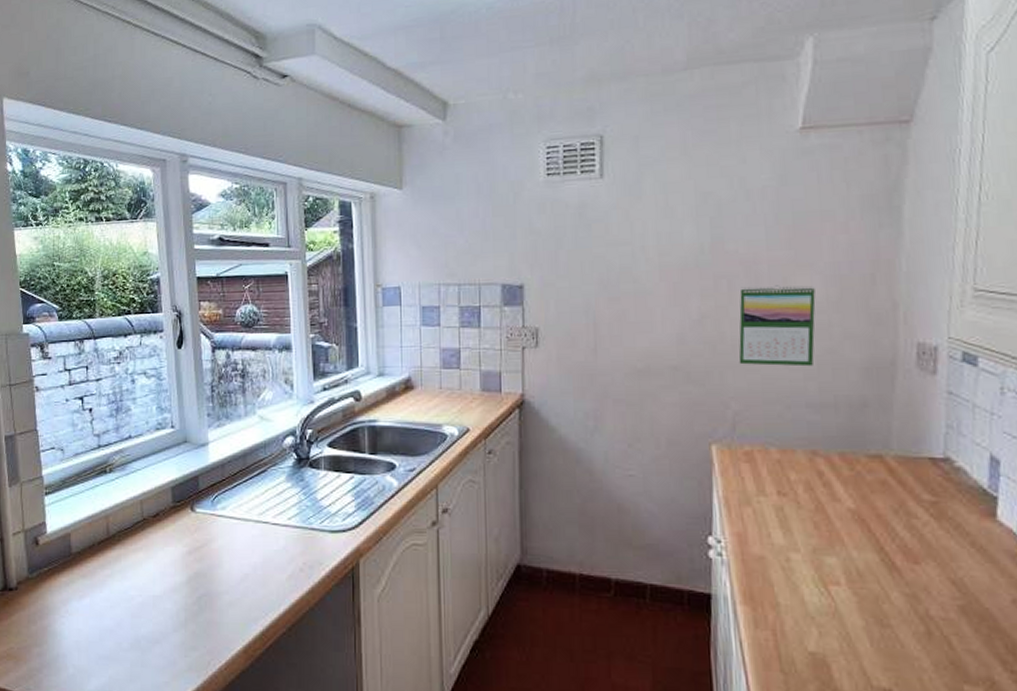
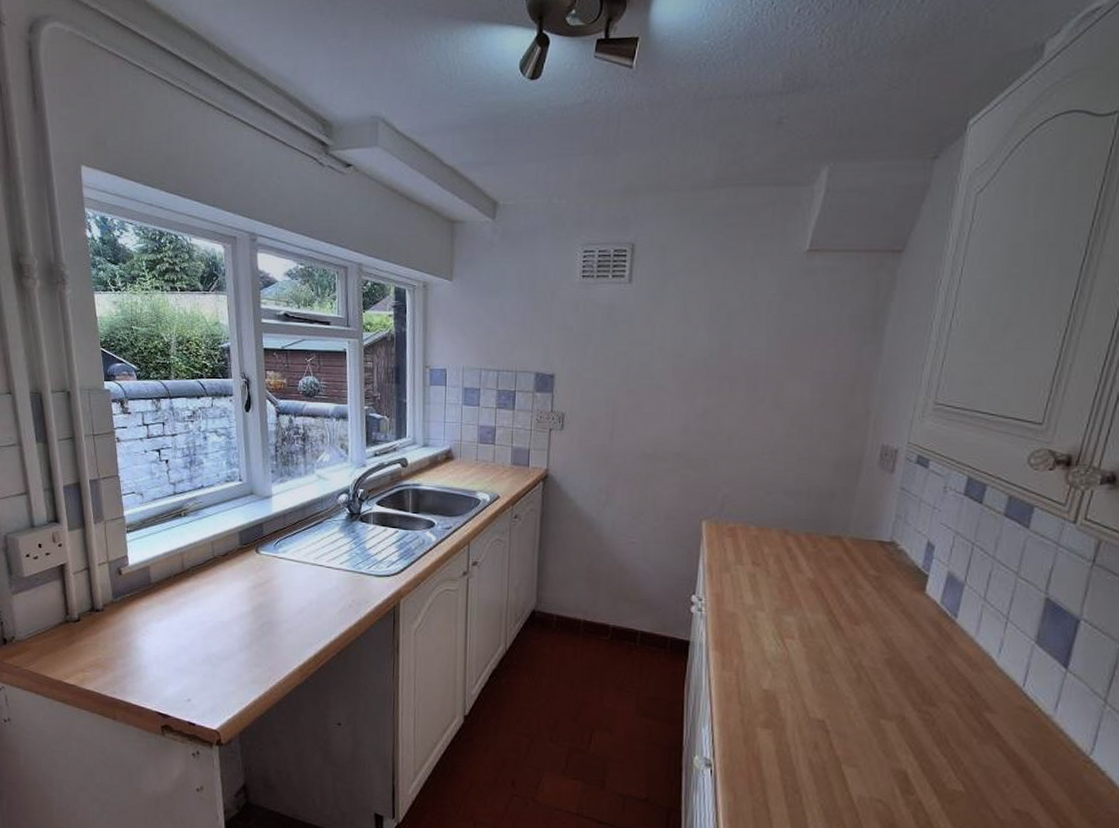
calendar: present [738,285,816,367] -> none [732,388,803,460]

